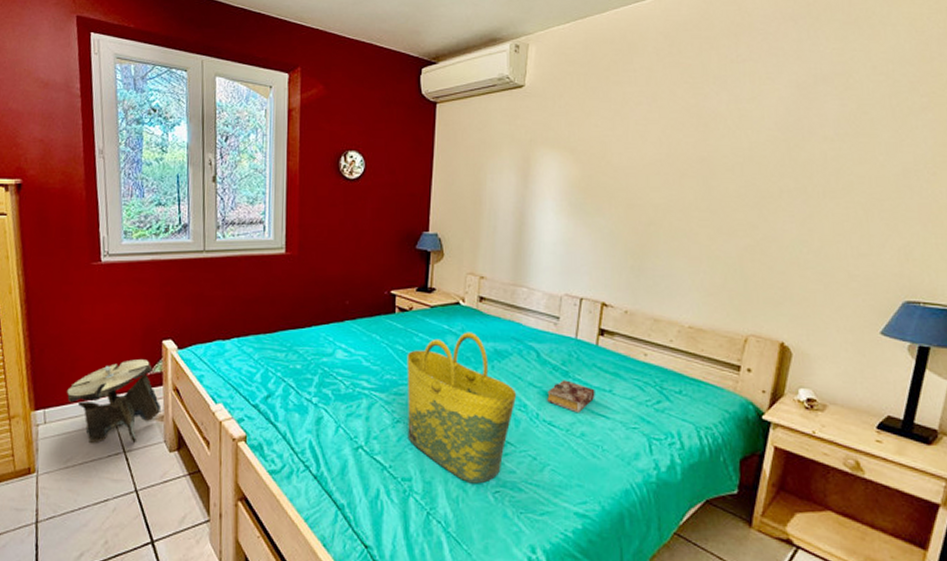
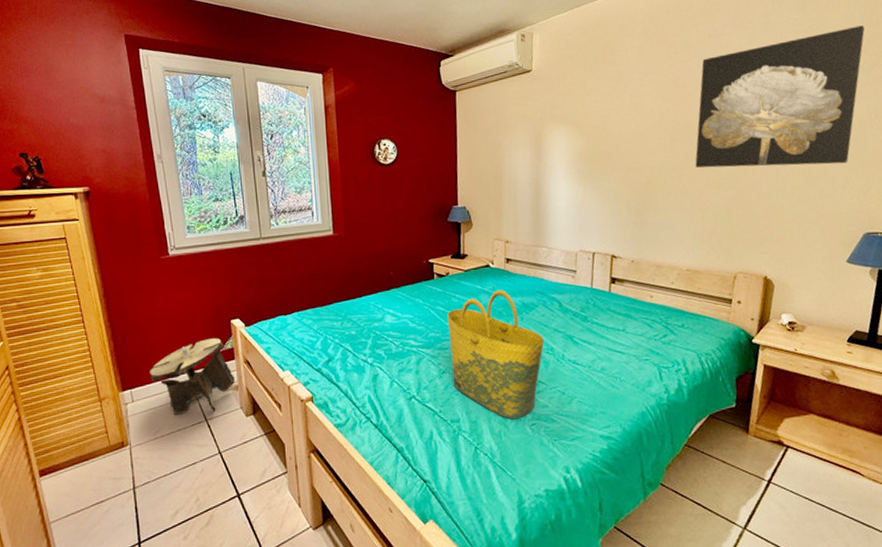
book: present [547,380,595,413] -> none [570,324,611,352]
wall art: none [706,61,915,218] -> present [695,25,865,168]

